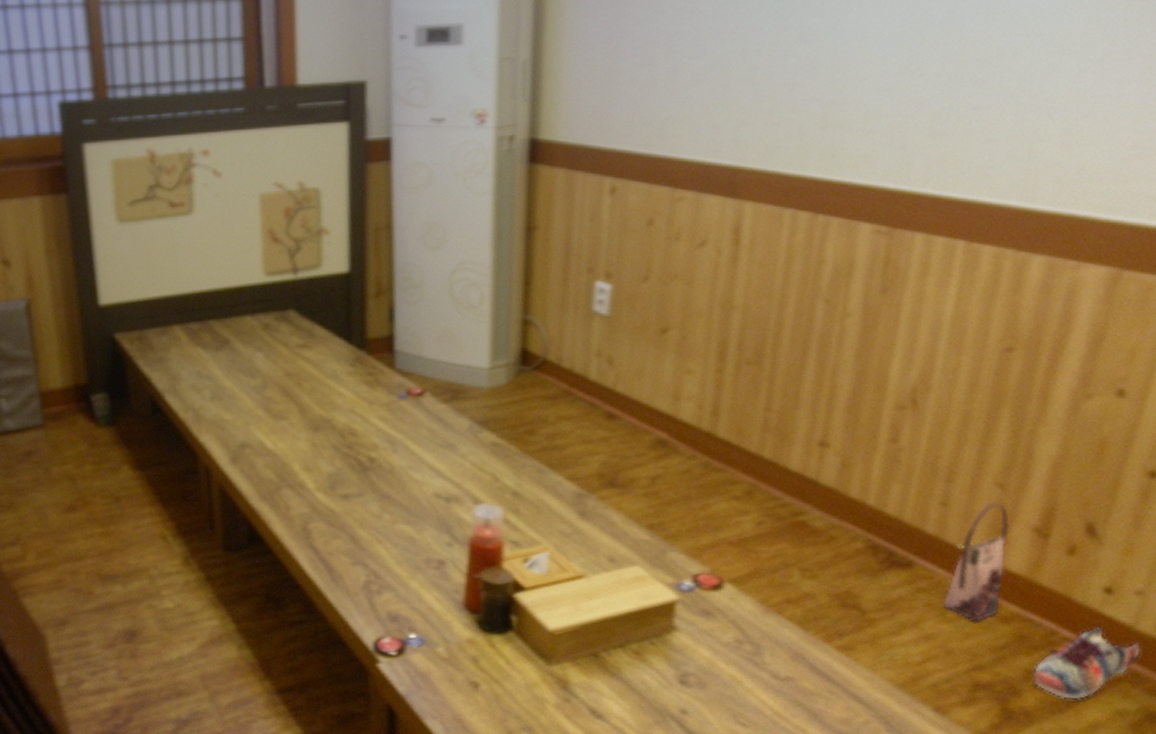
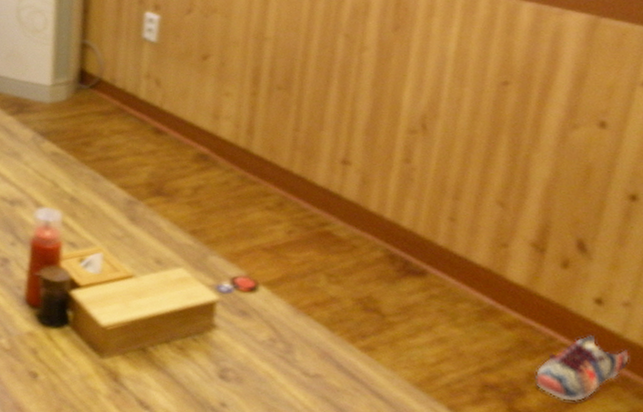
handbag: present [943,502,1011,622] -> none [453,218,512,328]

